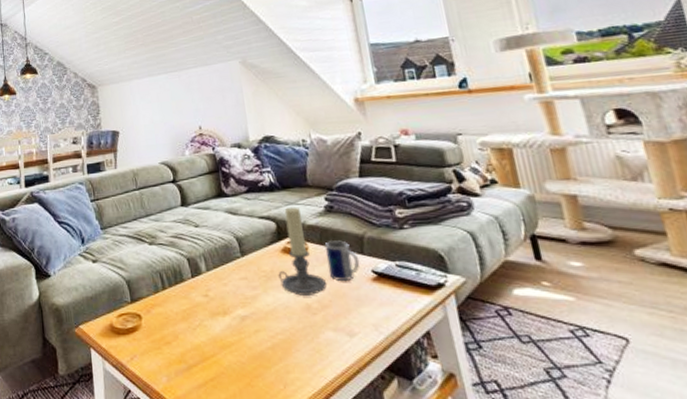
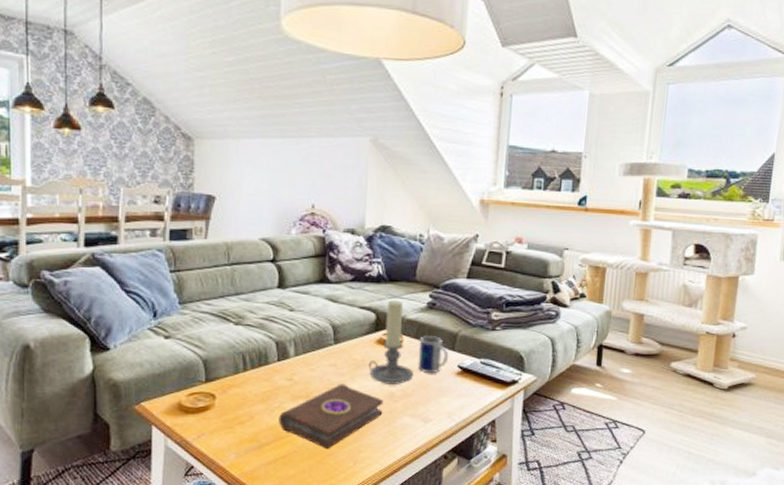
book: none [201,297,304,370] -> present [279,384,384,450]

